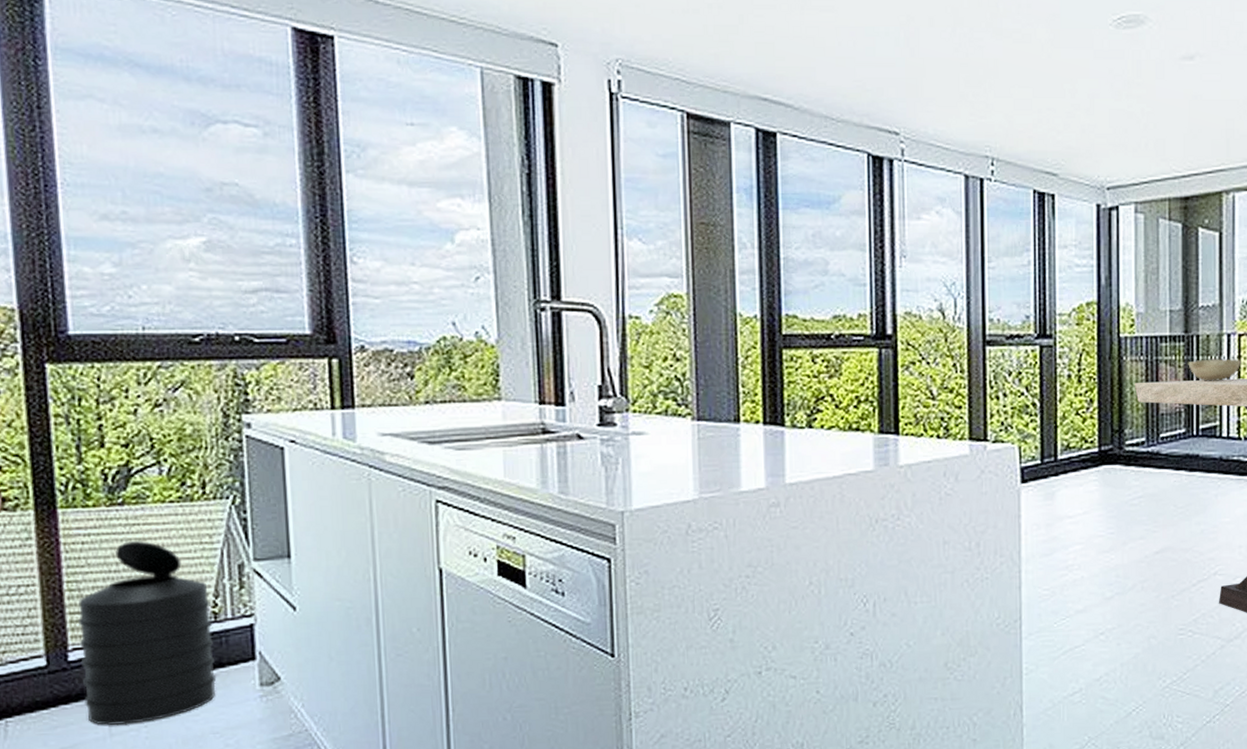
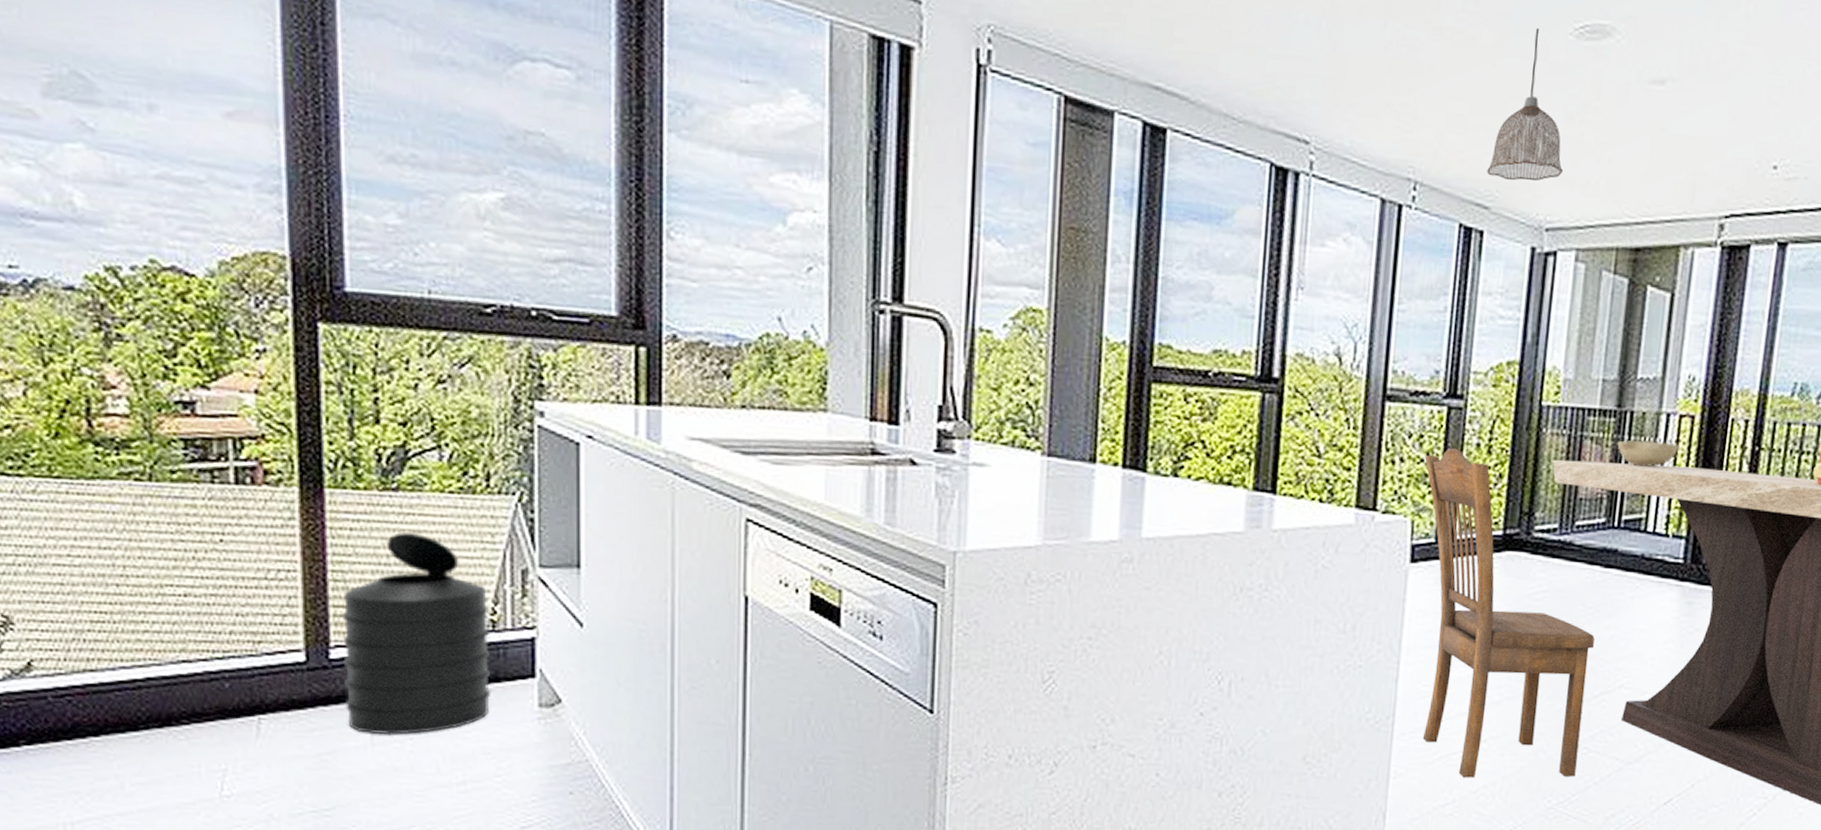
dining chair: none [1024,380,1189,668] -> present [1422,447,1595,778]
pendant lamp: none [1052,22,1117,150] -> present [1487,27,1564,182]

